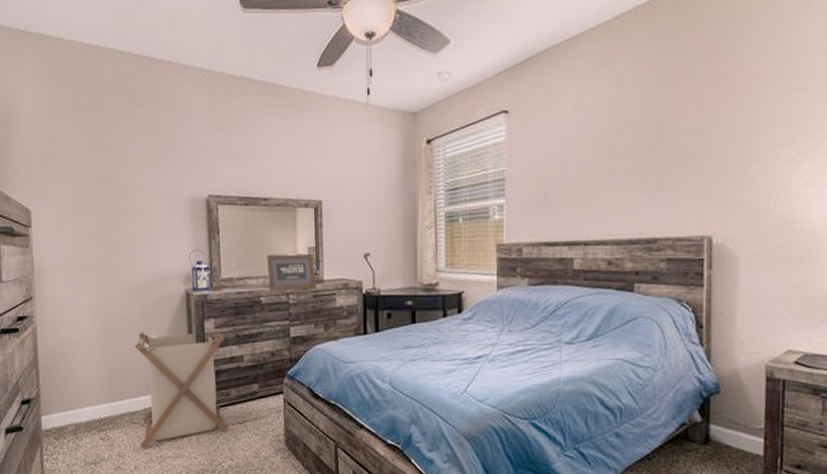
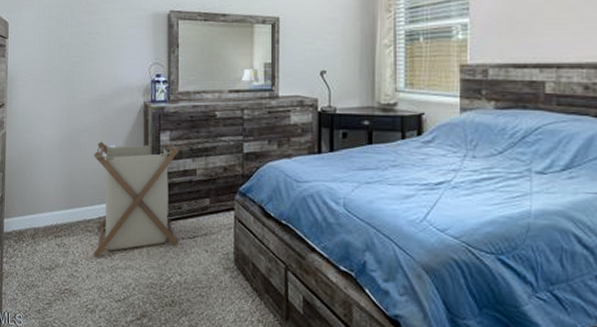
picture frame: present [266,253,317,292] -> none [223,69,271,106]

